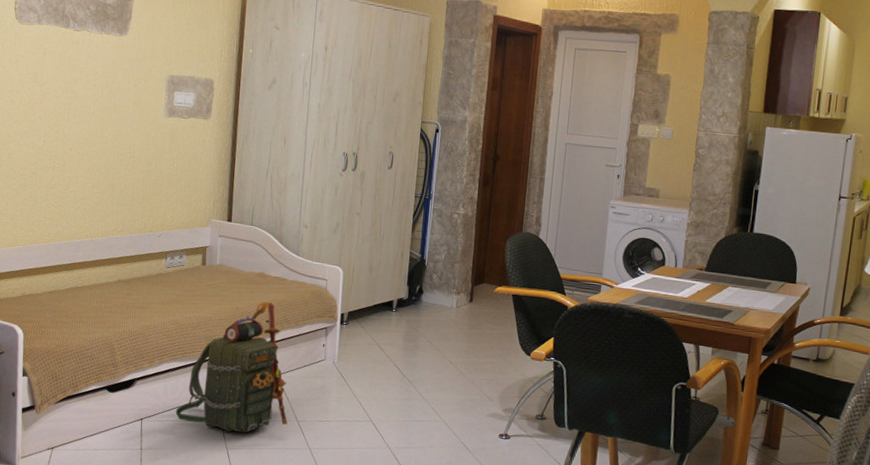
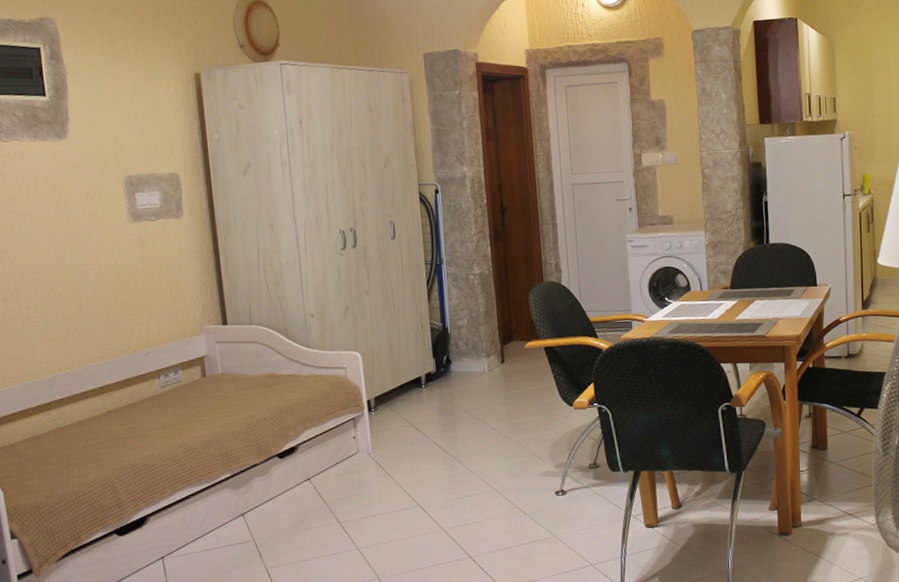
backpack: present [175,301,288,433] -> none [200,403,329,551]

